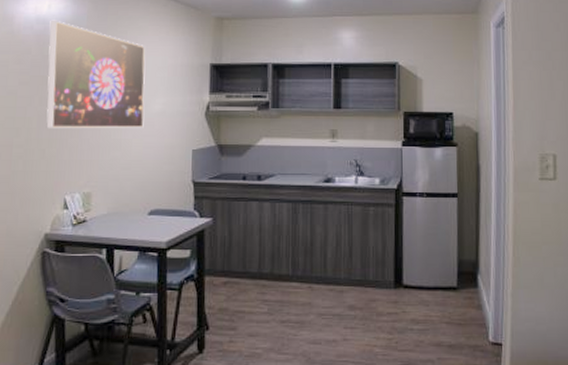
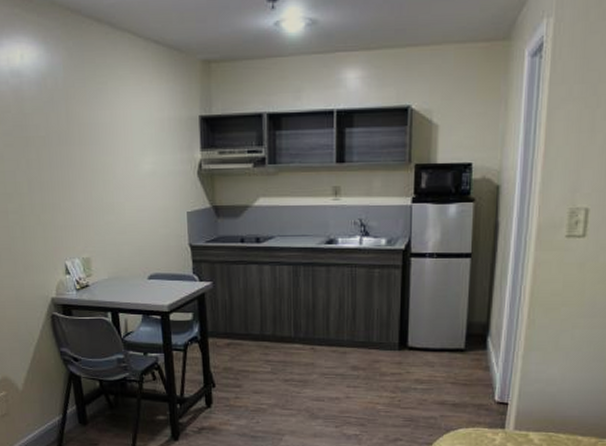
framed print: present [46,20,146,129] -> none [25,72,135,193]

